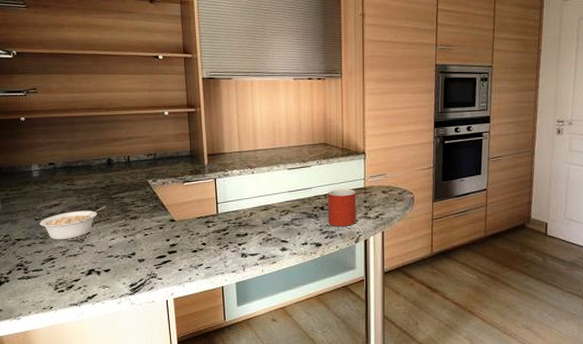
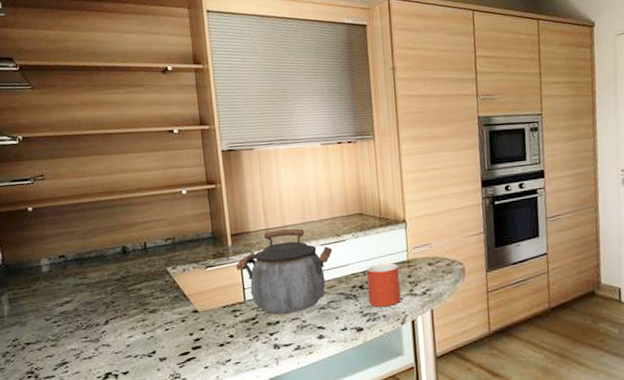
legume: present [39,206,106,240] -> none [50,299,122,342]
kettle: none [211,153,299,228] -> present [236,228,333,315]

